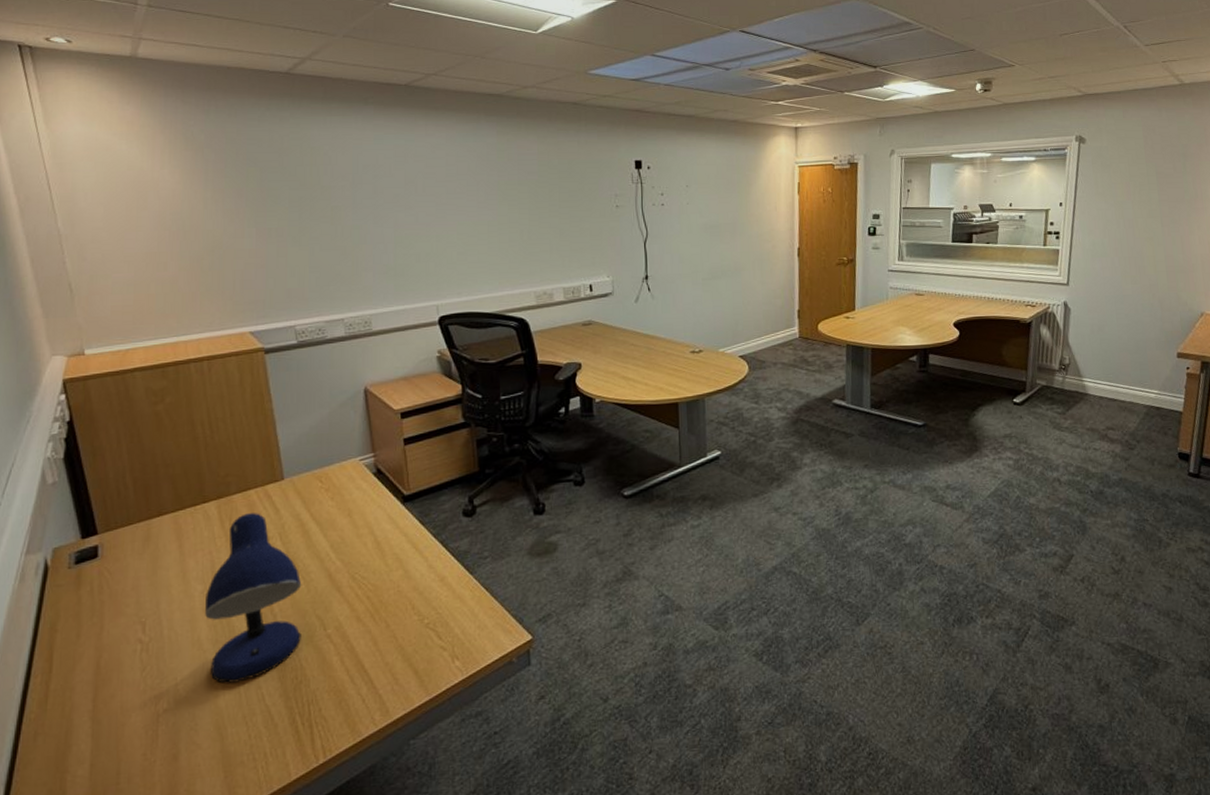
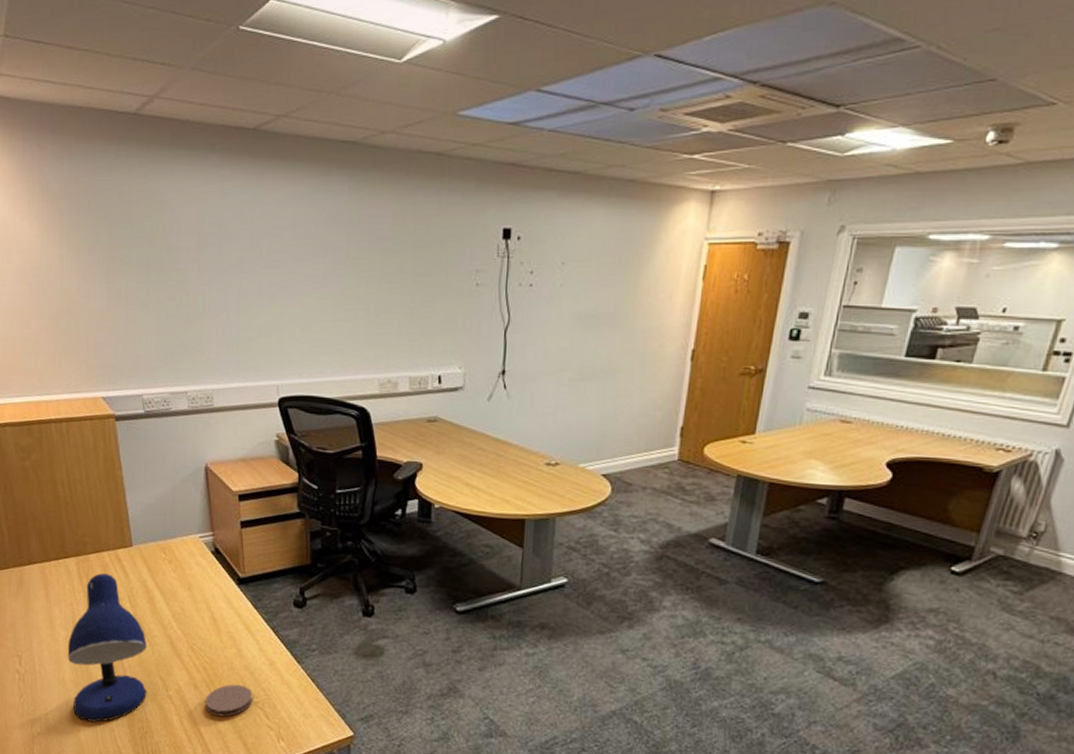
coaster: none [370,607,423,648] -> present [205,684,253,717]

